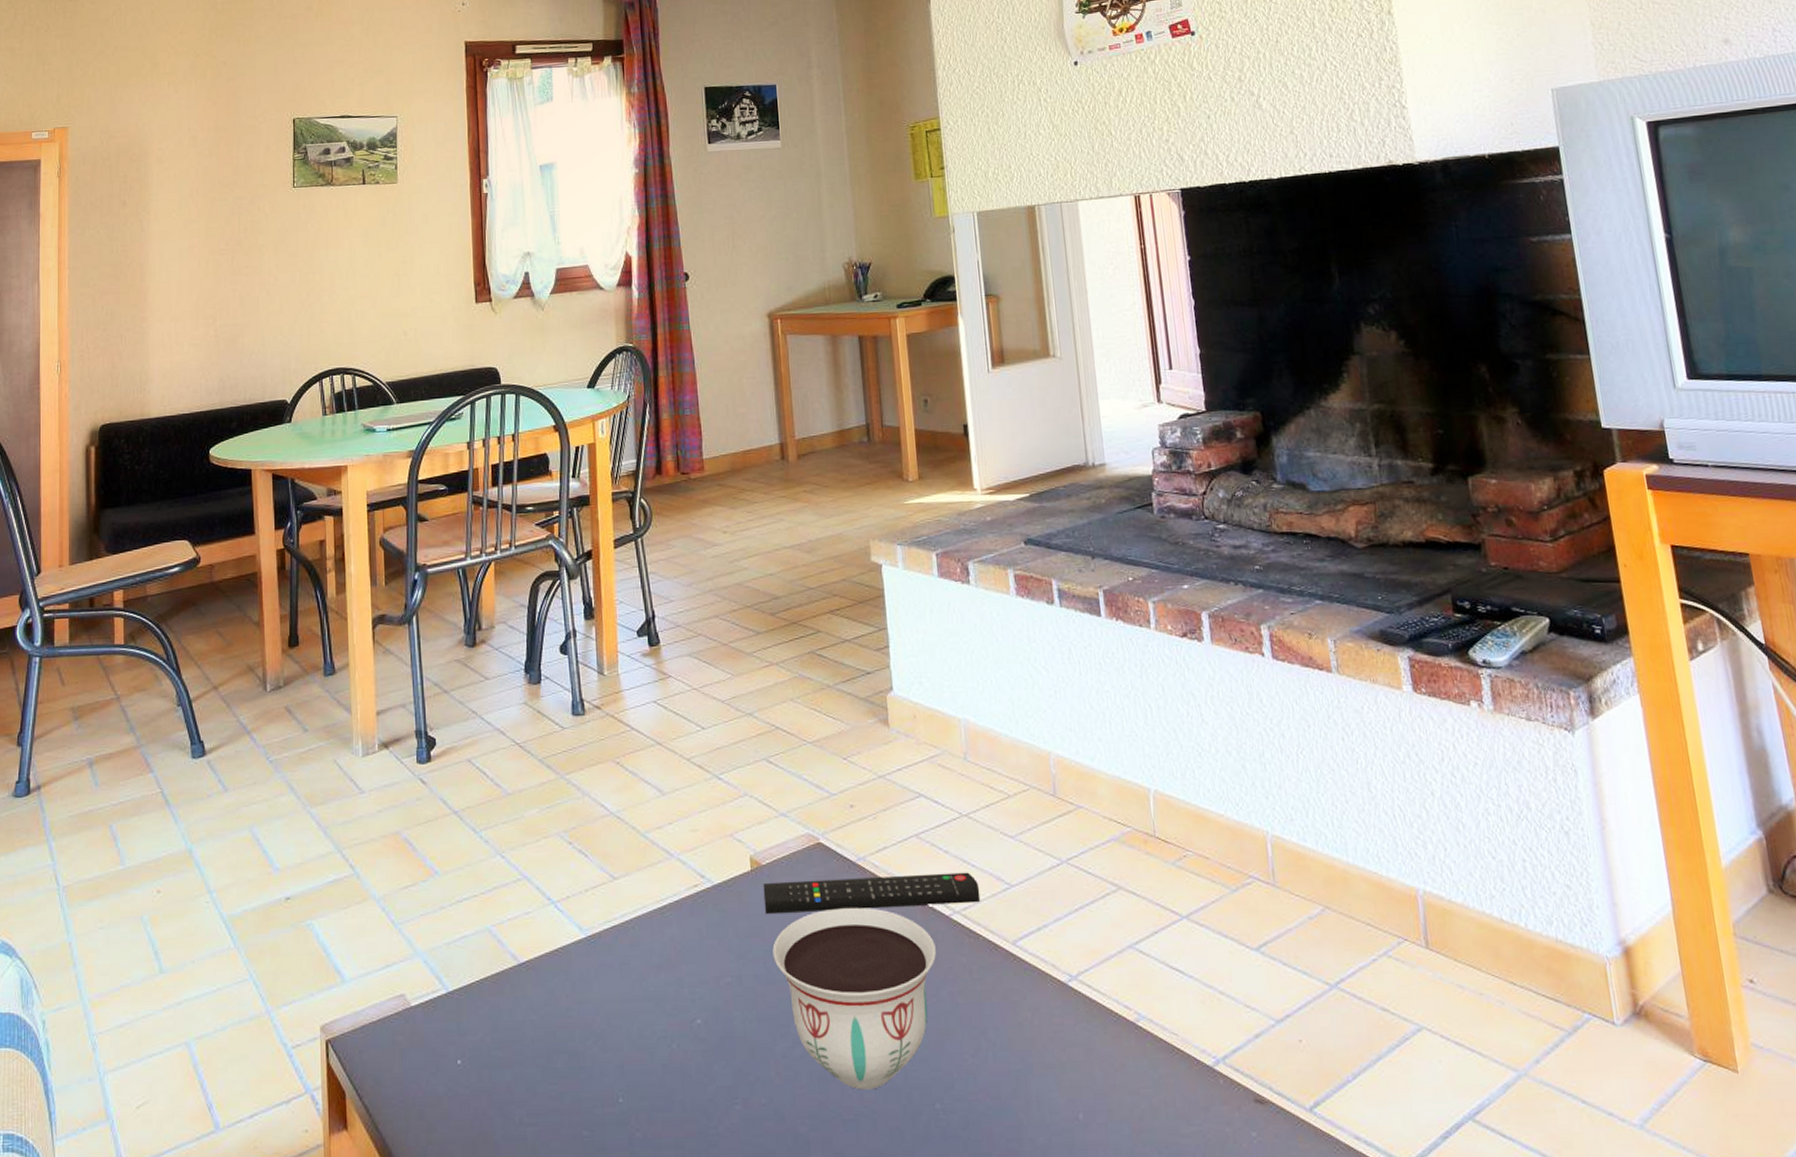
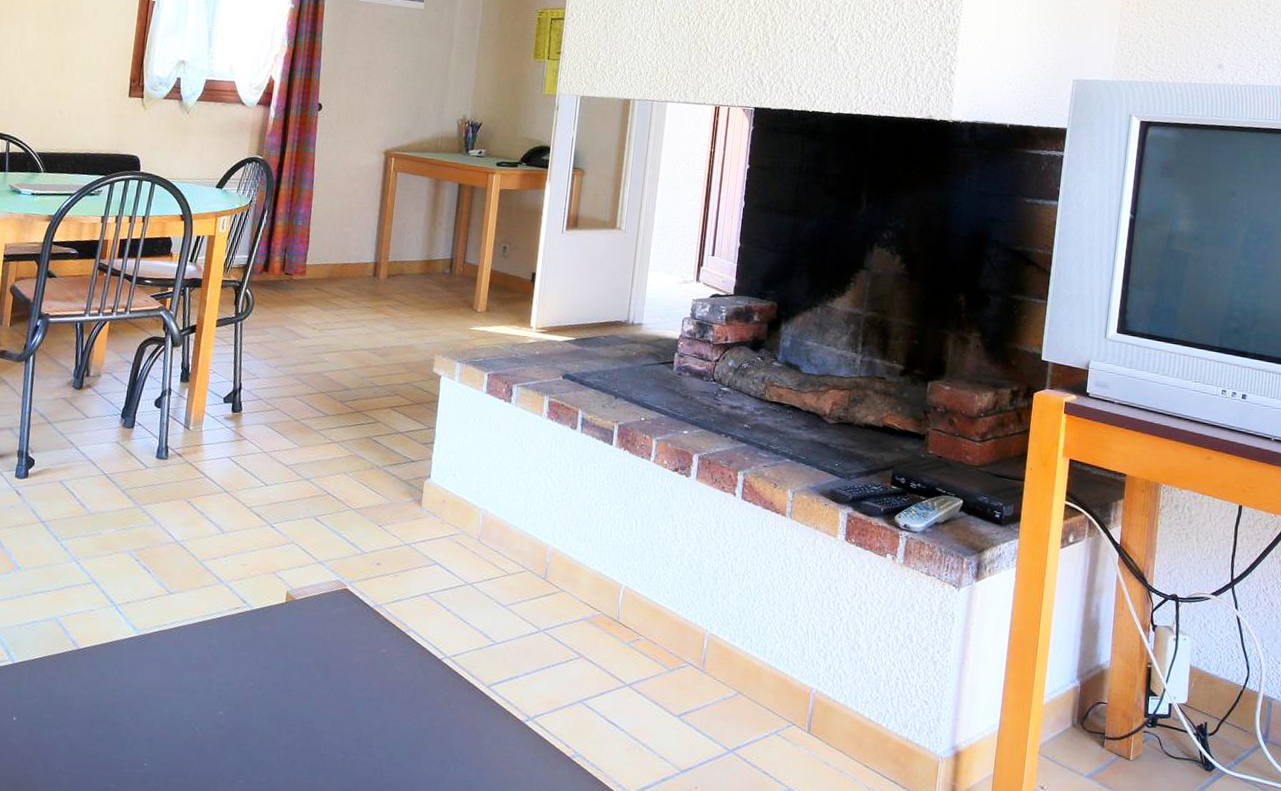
remote control: present [763,872,981,915] -> none [291,614,470,653]
bowl: present [772,907,936,1090] -> none [291,641,425,782]

